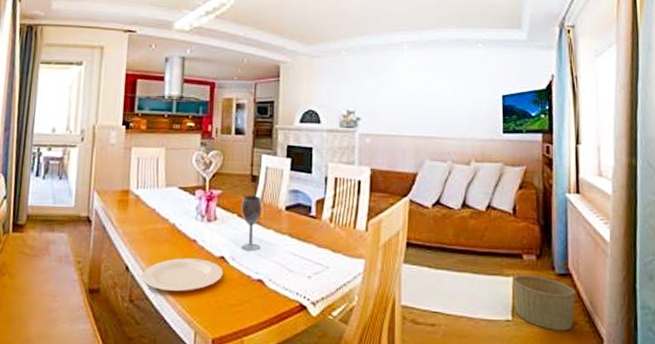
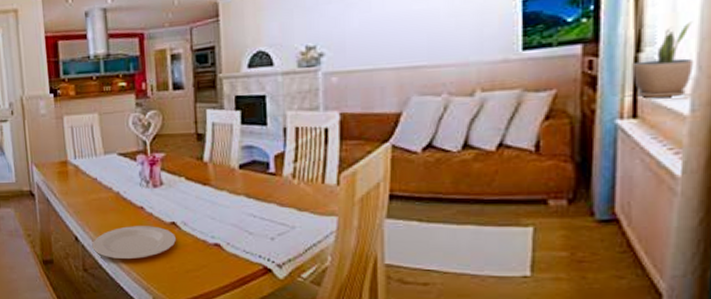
wine glass: present [240,195,262,252] -> none [188,155,214,216]
basket: present [513,274,576,331] -> none [534,223,624,286]
potted plant: none [574,126,612,181] -> present [632,21,694,99]

